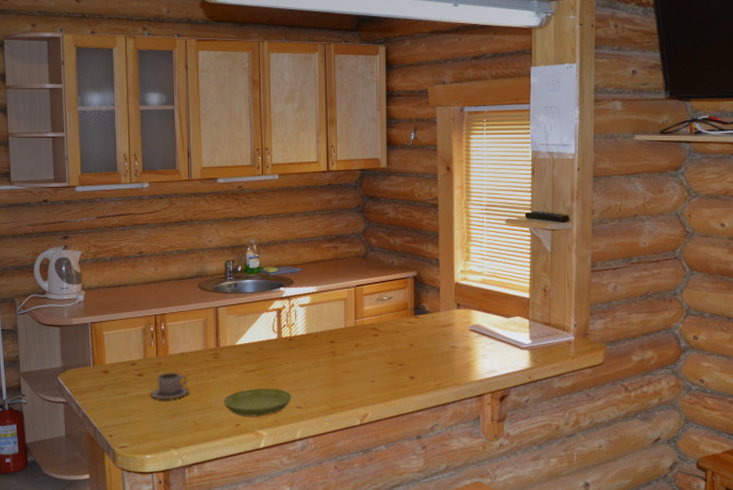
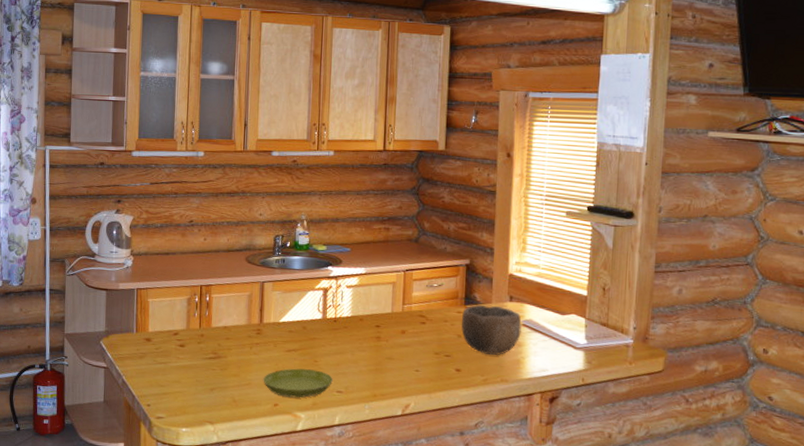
cup: present [150,371,189,400] -> none [190,344,229,373]
bowl: none [412,313,469,360] -> present [461,305,522,355]

